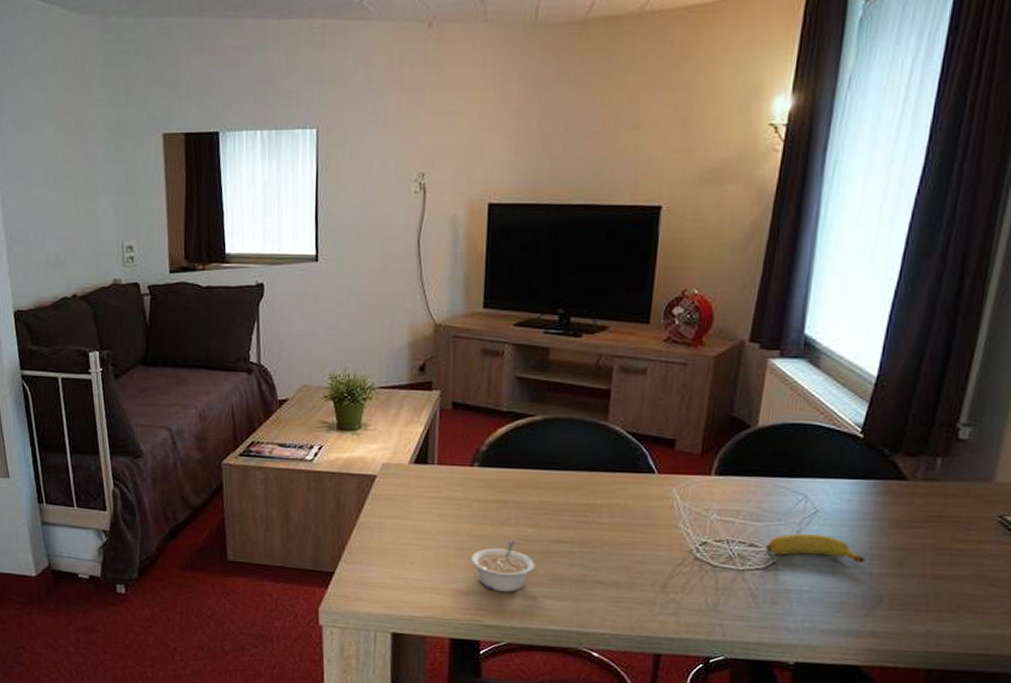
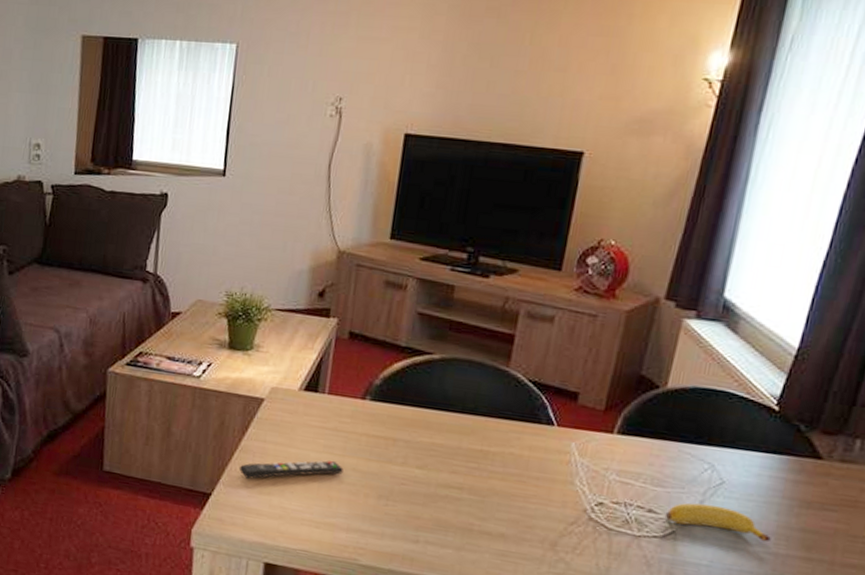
remote control: none [358,529,459,555] -> present [238,460,344,480]
legume: present [471,541,535,592] -> none [354,480,420,534]

